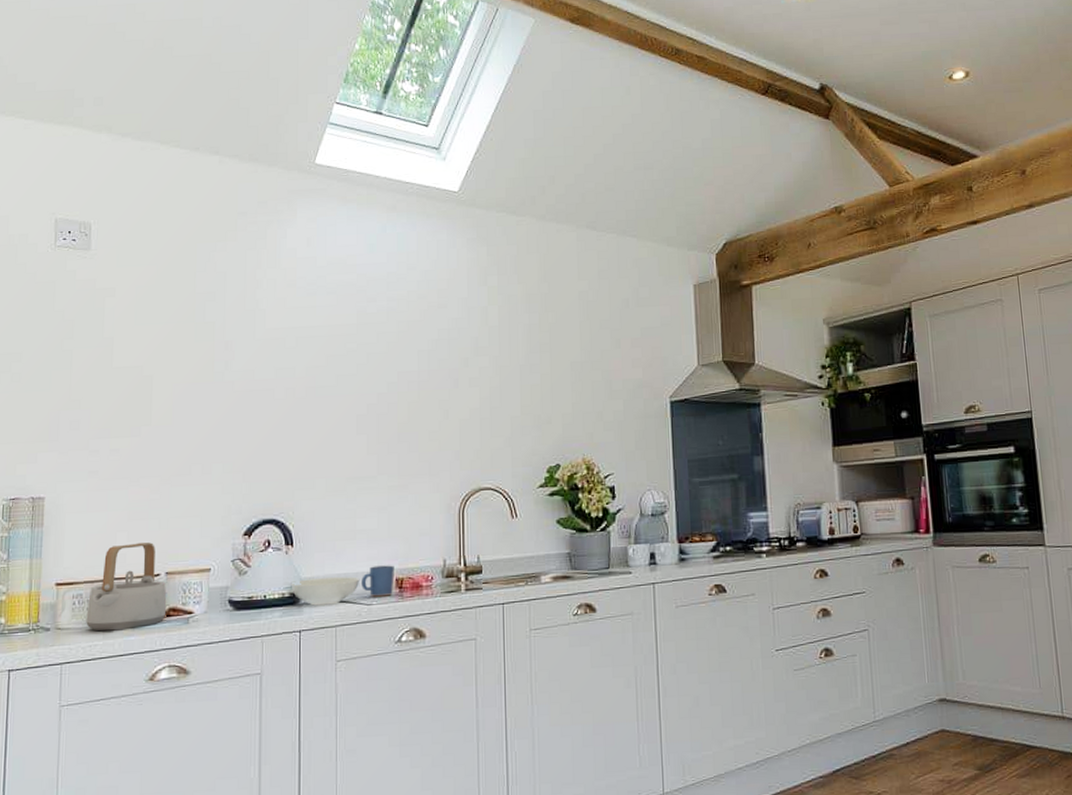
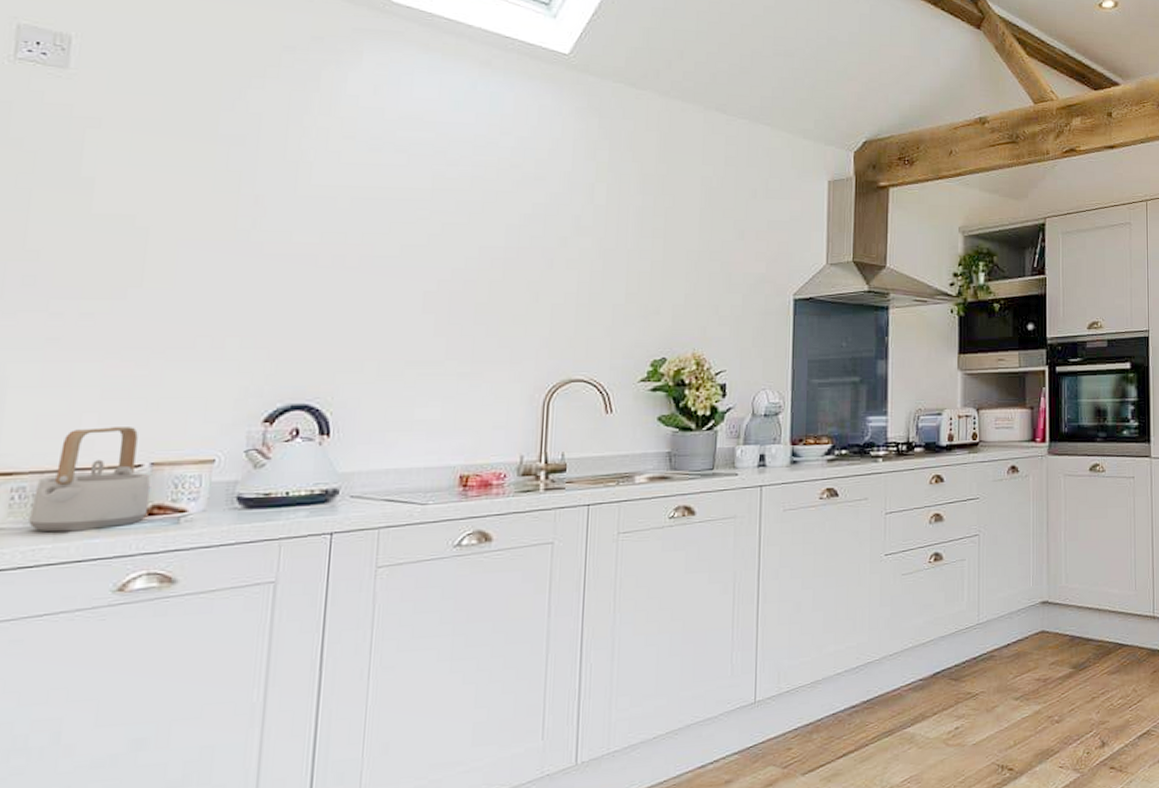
bowl: present [291,576,360,606] -> none [323,472,415,505]
mug: present [362,565,394,597] -> none [415,460,459,496]

